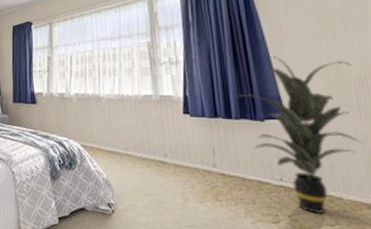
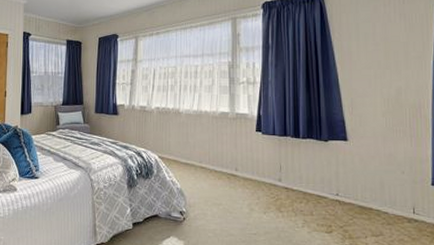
indoor plant: present [237,56,361,215] -> none [306,82,410,227]

